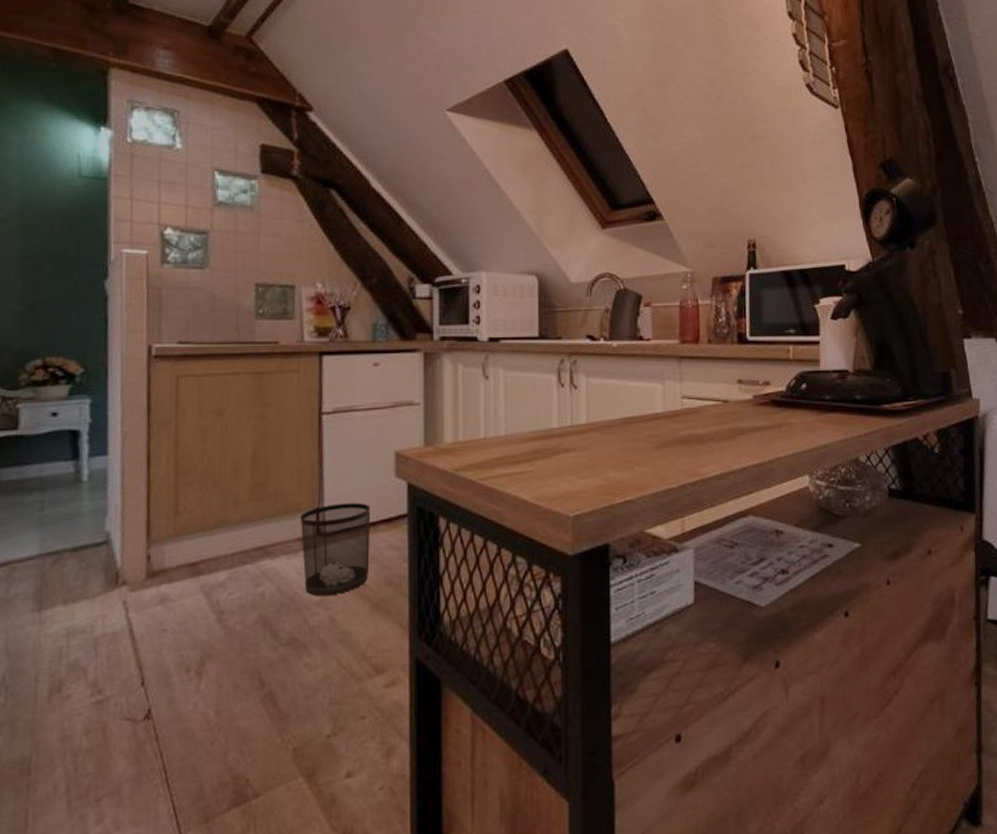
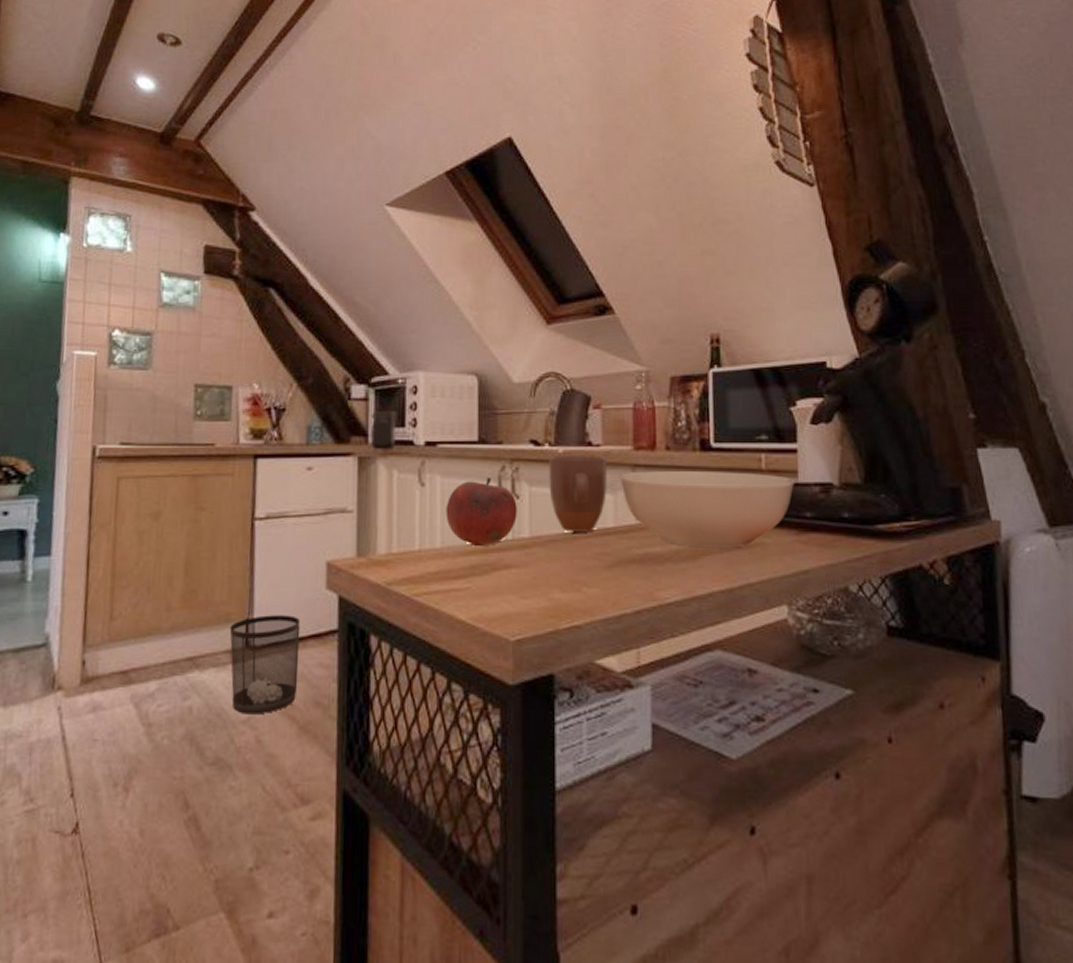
jar: none [435,310,461,348] -> present [371,411,397,452]
fruit: none [509,369,575,434] -> present [446,476,517,547]
mug: none [604,349,656,418] -> present [549,455,607,533]
bowl: none [667,362,818,429] -> present [619,471,796,548]

